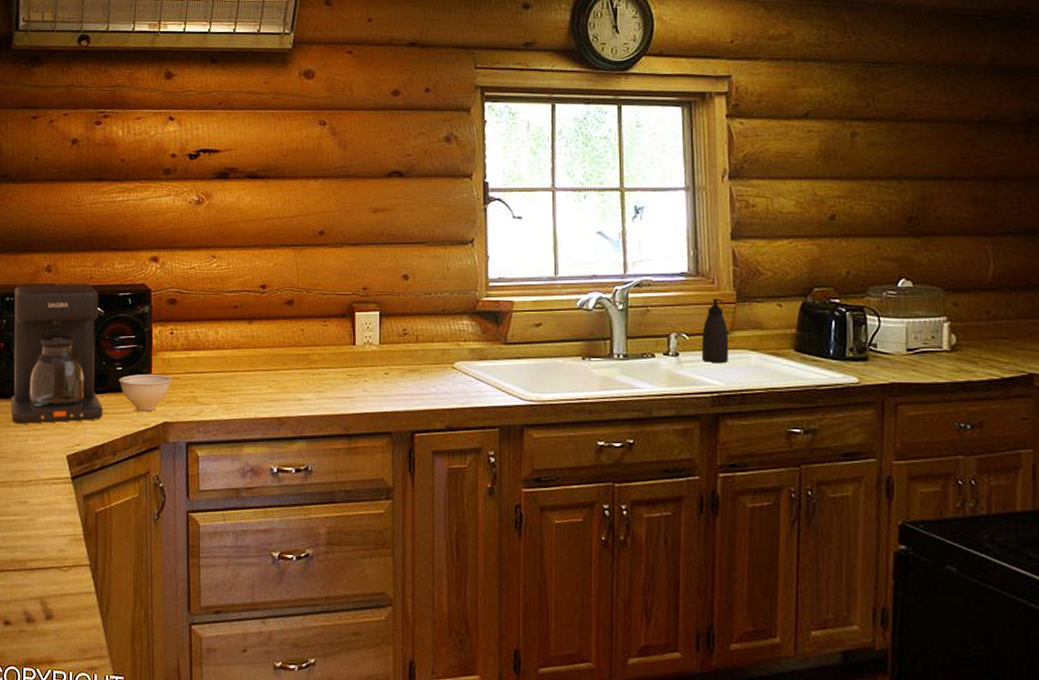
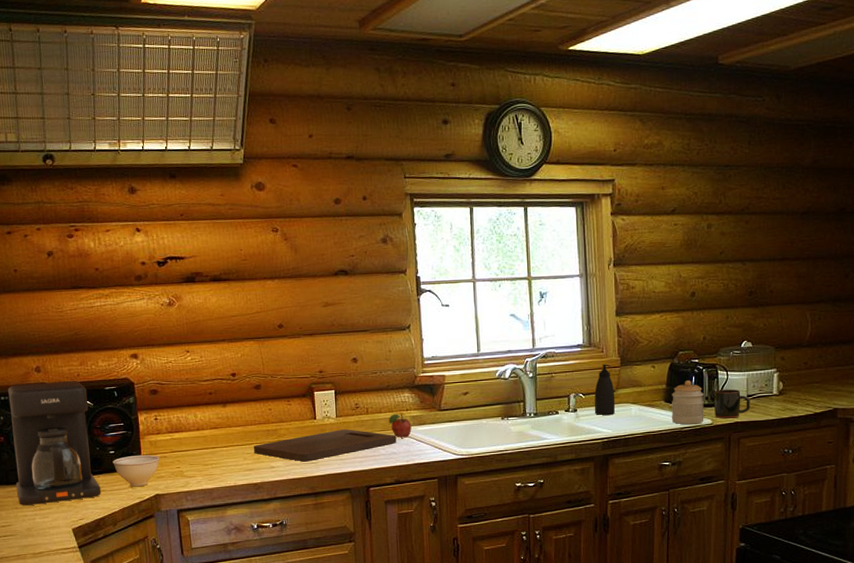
cutting board: none [279,359,451,396] -> present [253,429,397,462]
fruit: none [443,344,470,375] -> present [389,414,412,438]
jar: none [803,324,848,382] -> present [671,379,704,425]
mug: none [861,339,912,378] -> present [714,389,750,419]

